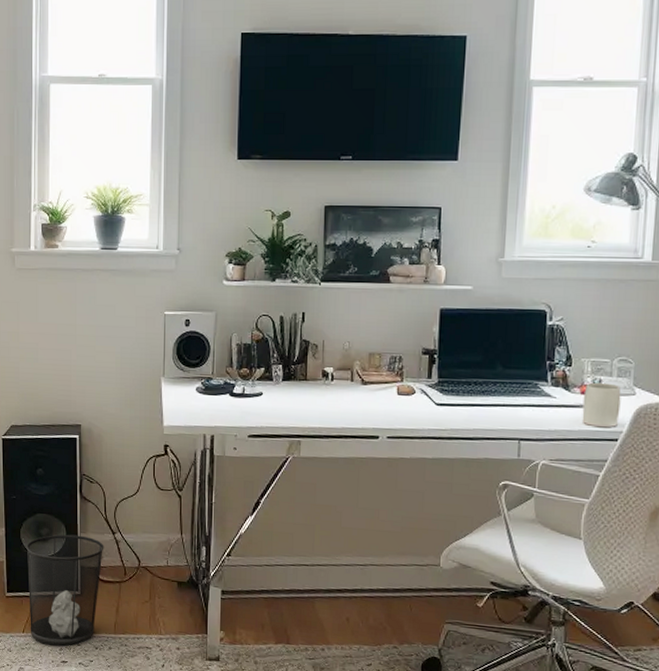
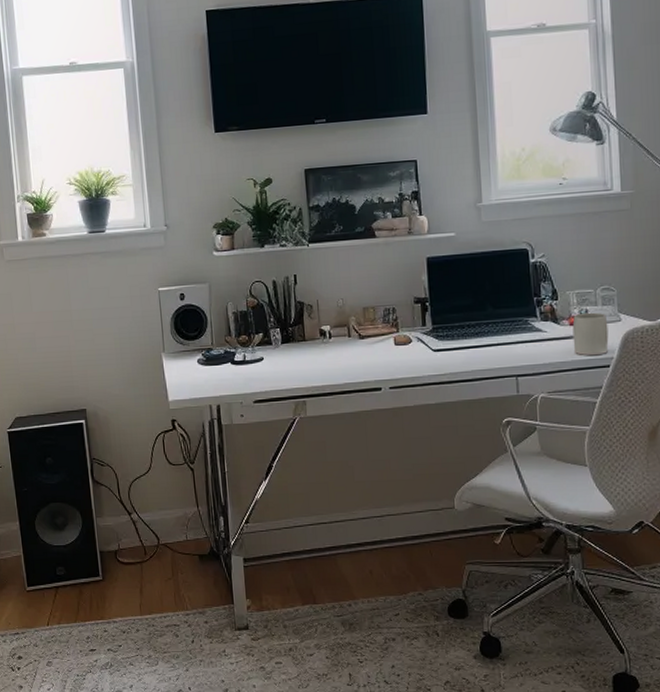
waste bin: present [26,534,104,646] -> none [42,520,122,635]

